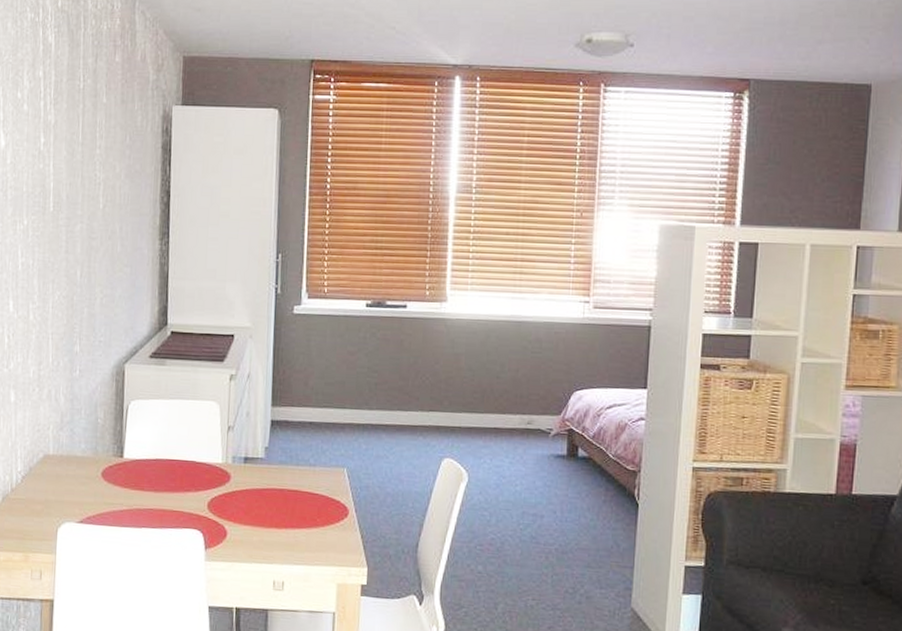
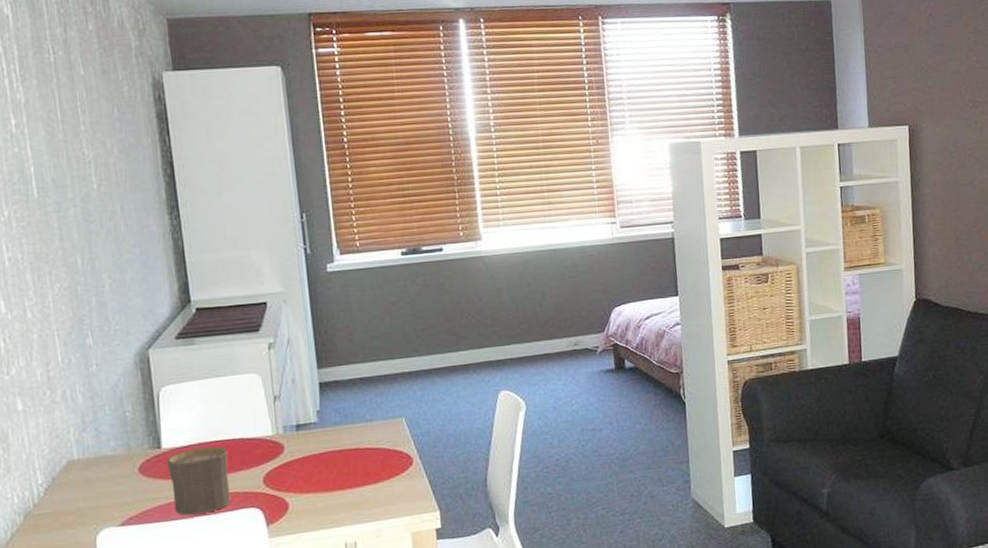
cup: none [126,463,180,526] -> present [167,447,231,515]

